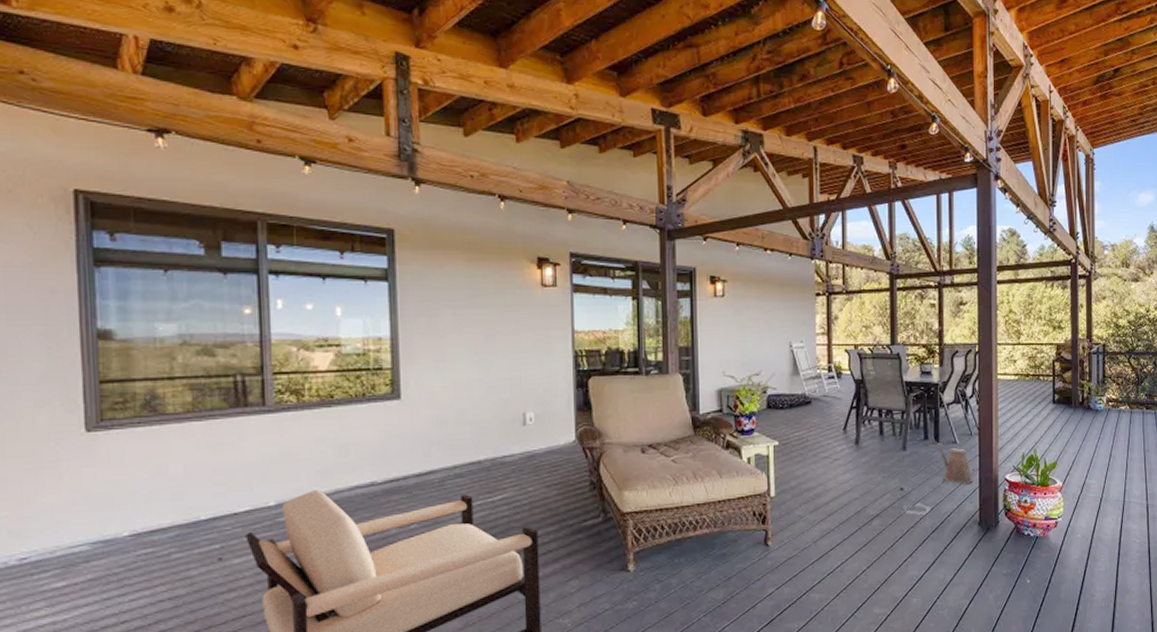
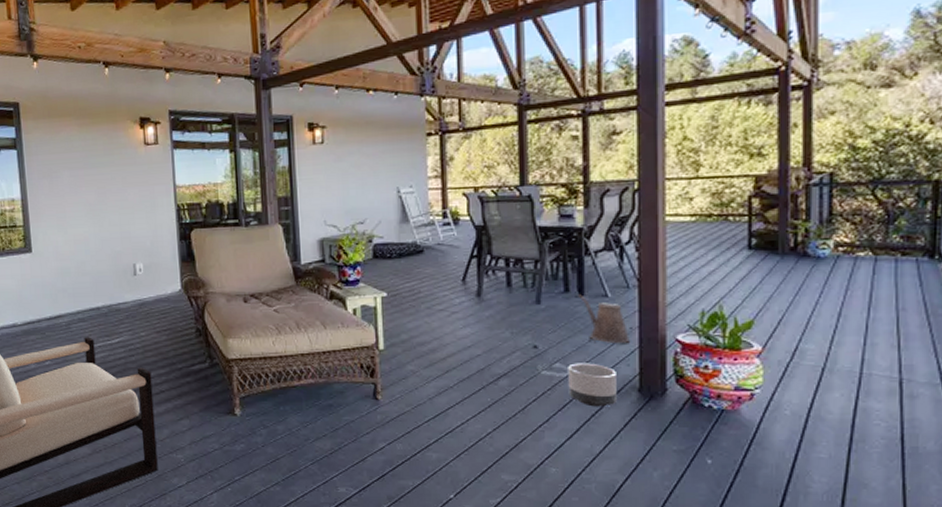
planter: none [927,501,963,541] -> present [568,363,617,407]

